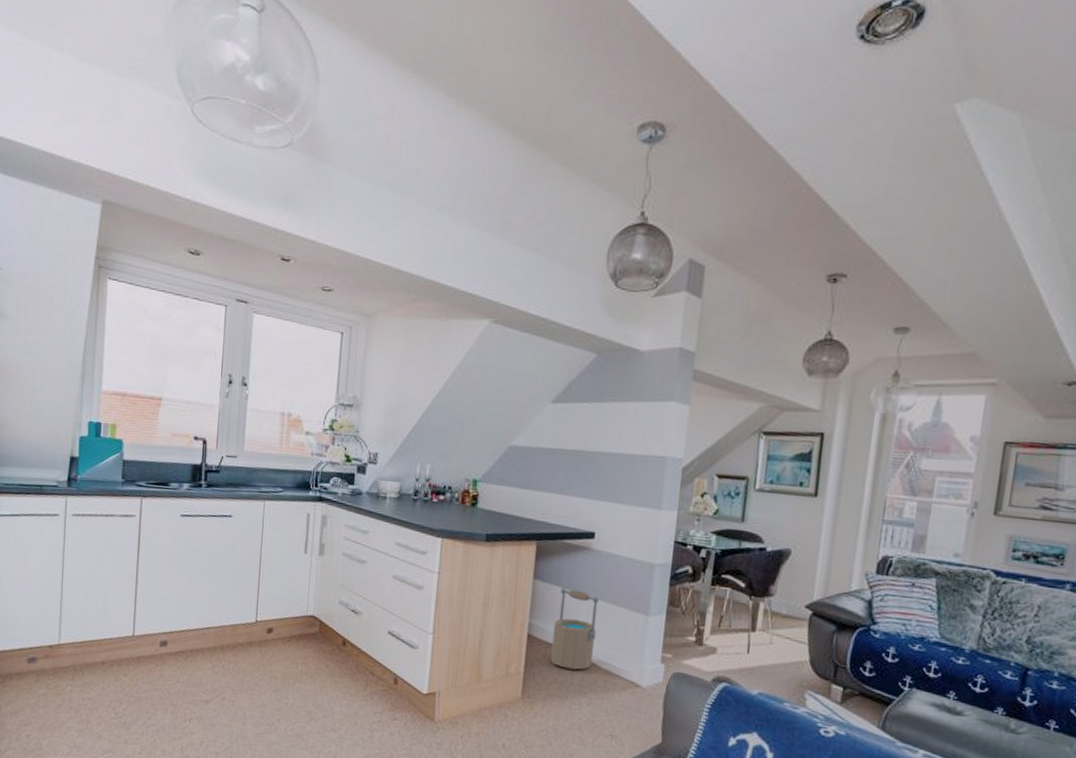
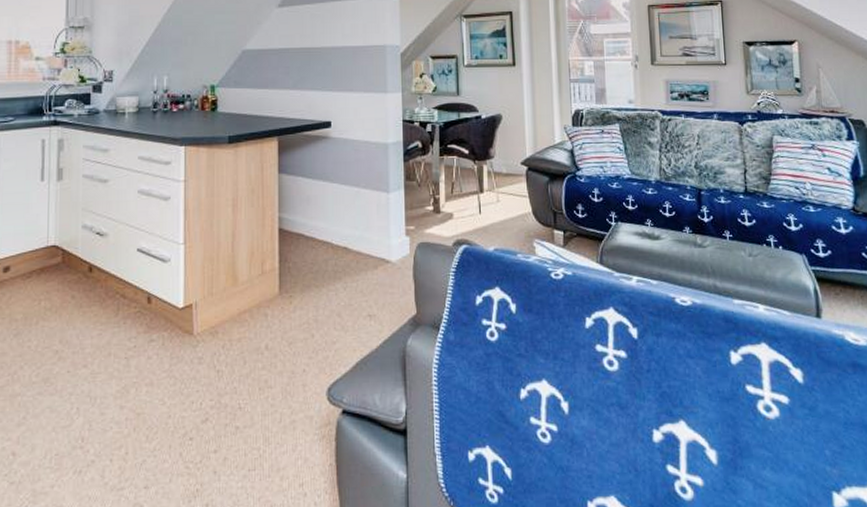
bucket: present [550,588,598,670] -> none [303,178,343,257]

